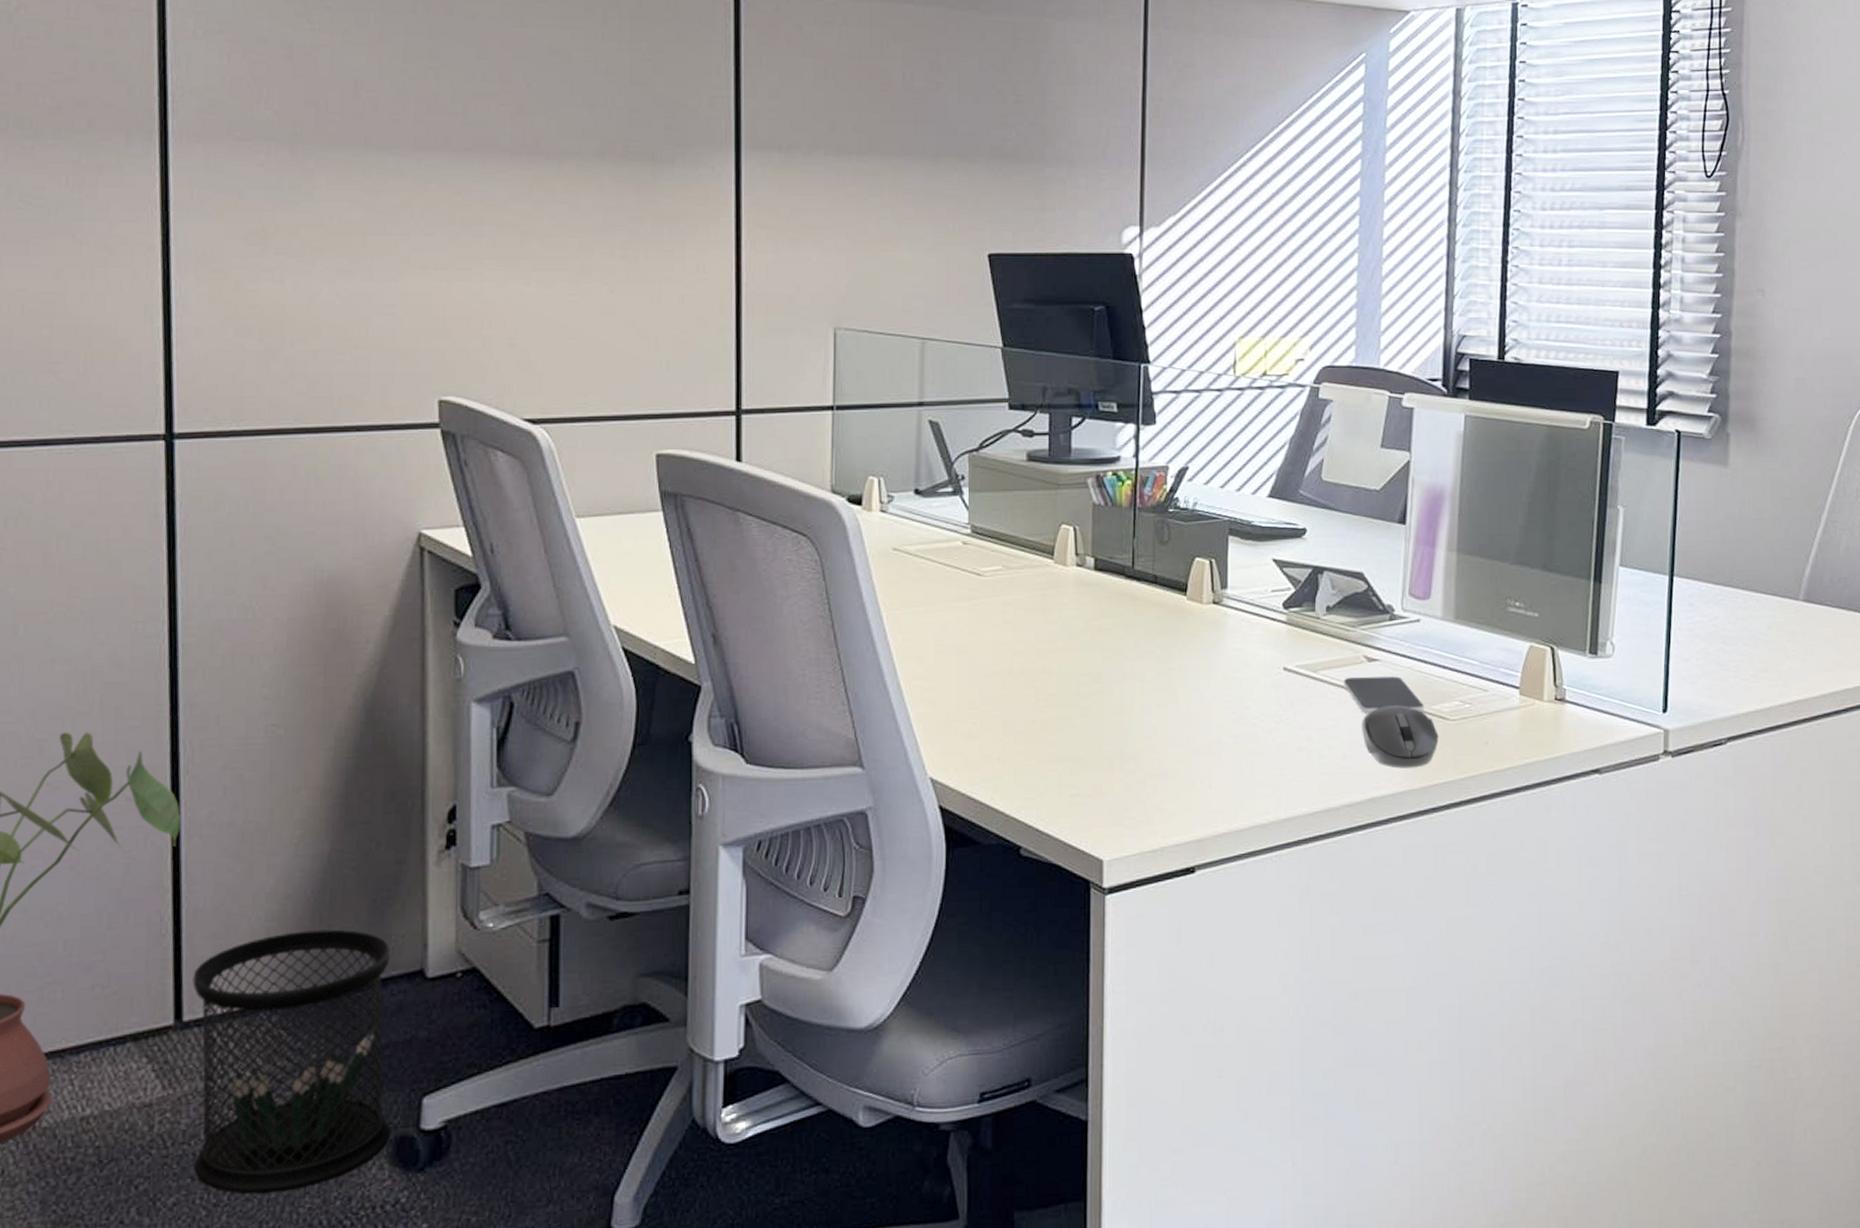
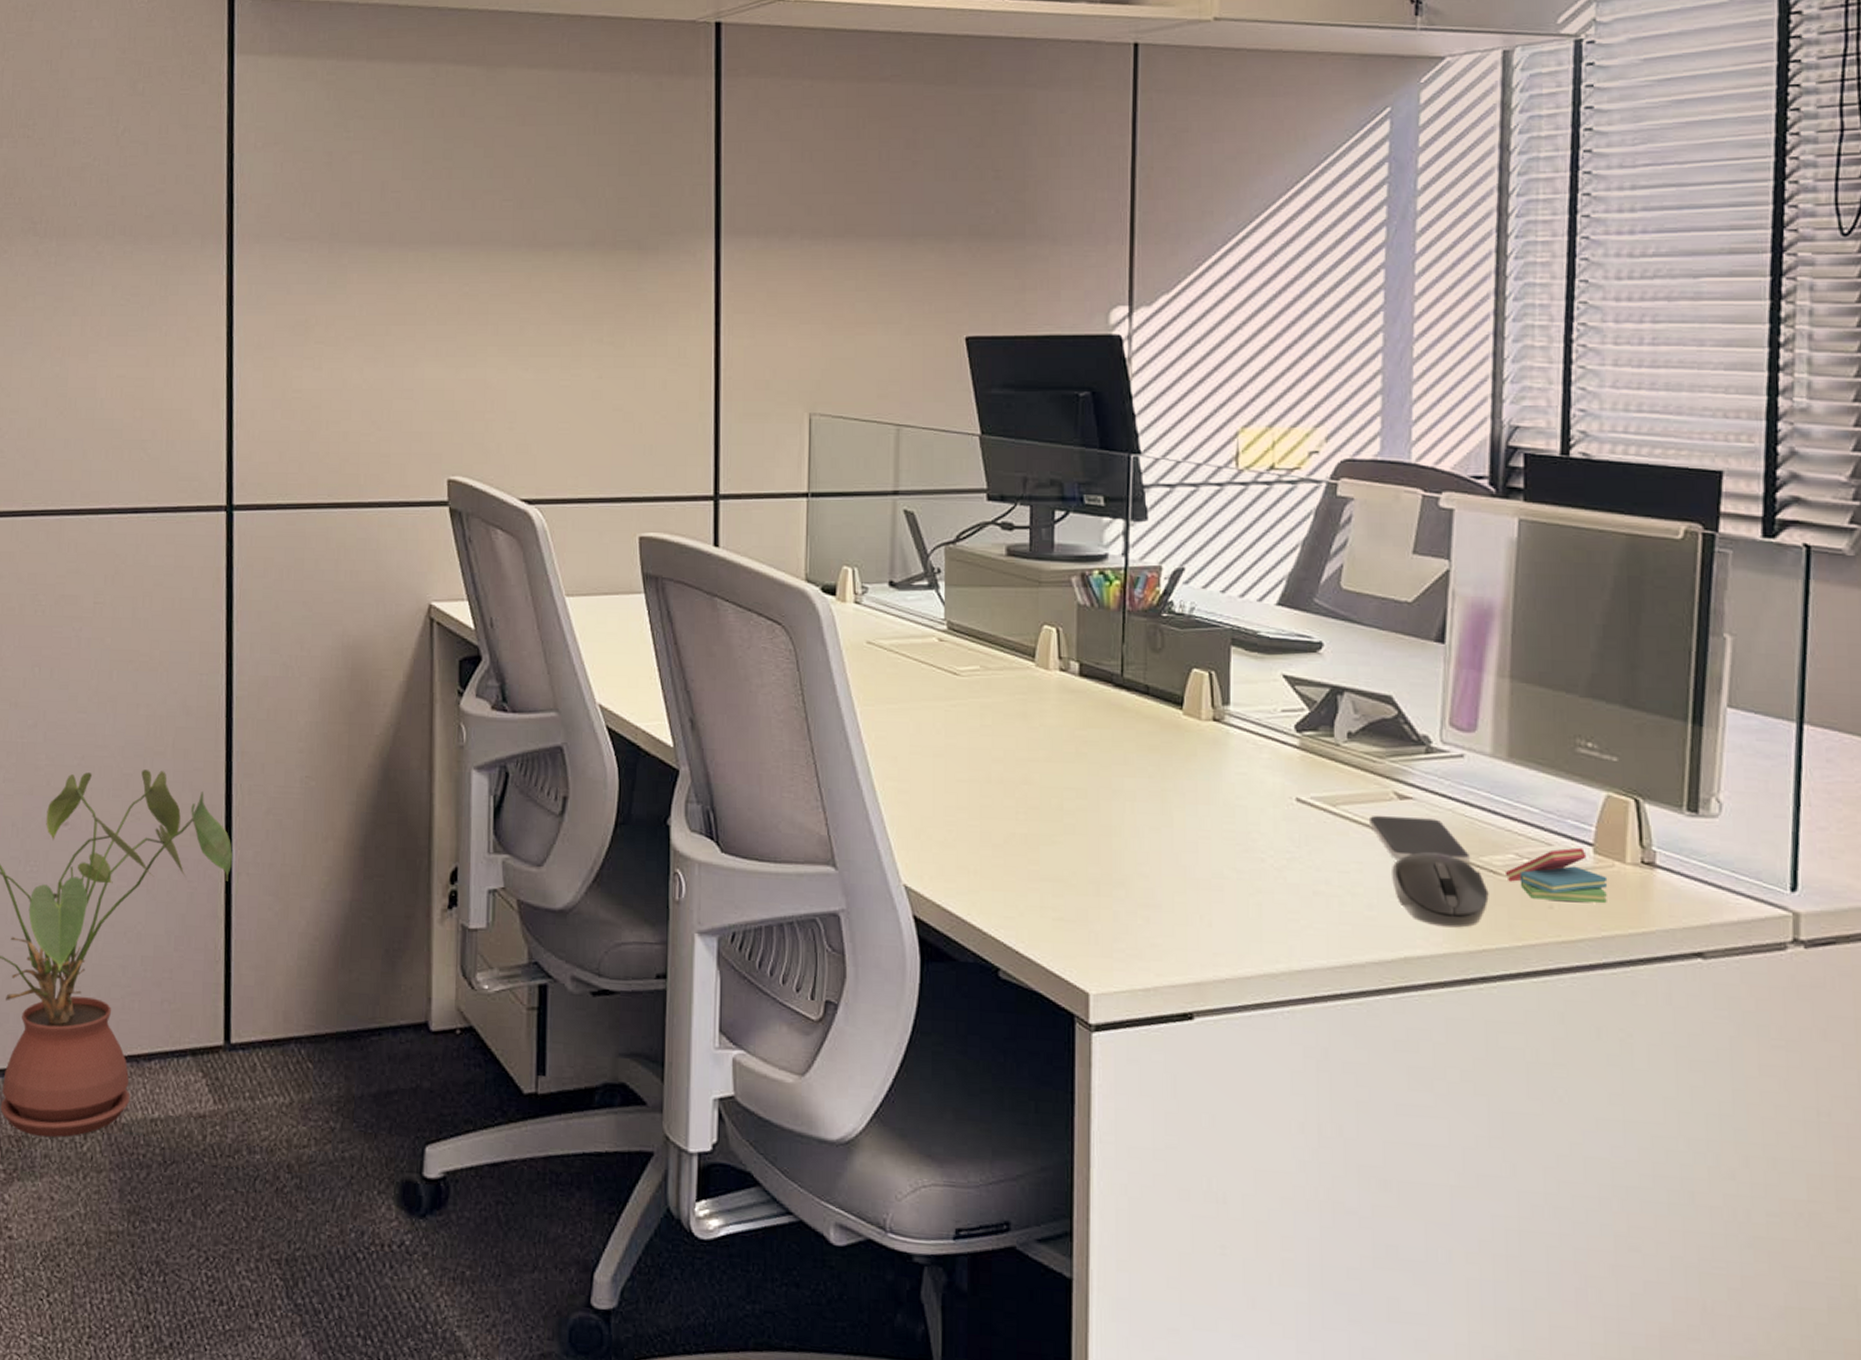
pencil holder: present [192,929,390,1193] -> none [237,972,400,1215]
sticky notes: none [1451,691,1530,737] -> present [1504,847,1608,904]

